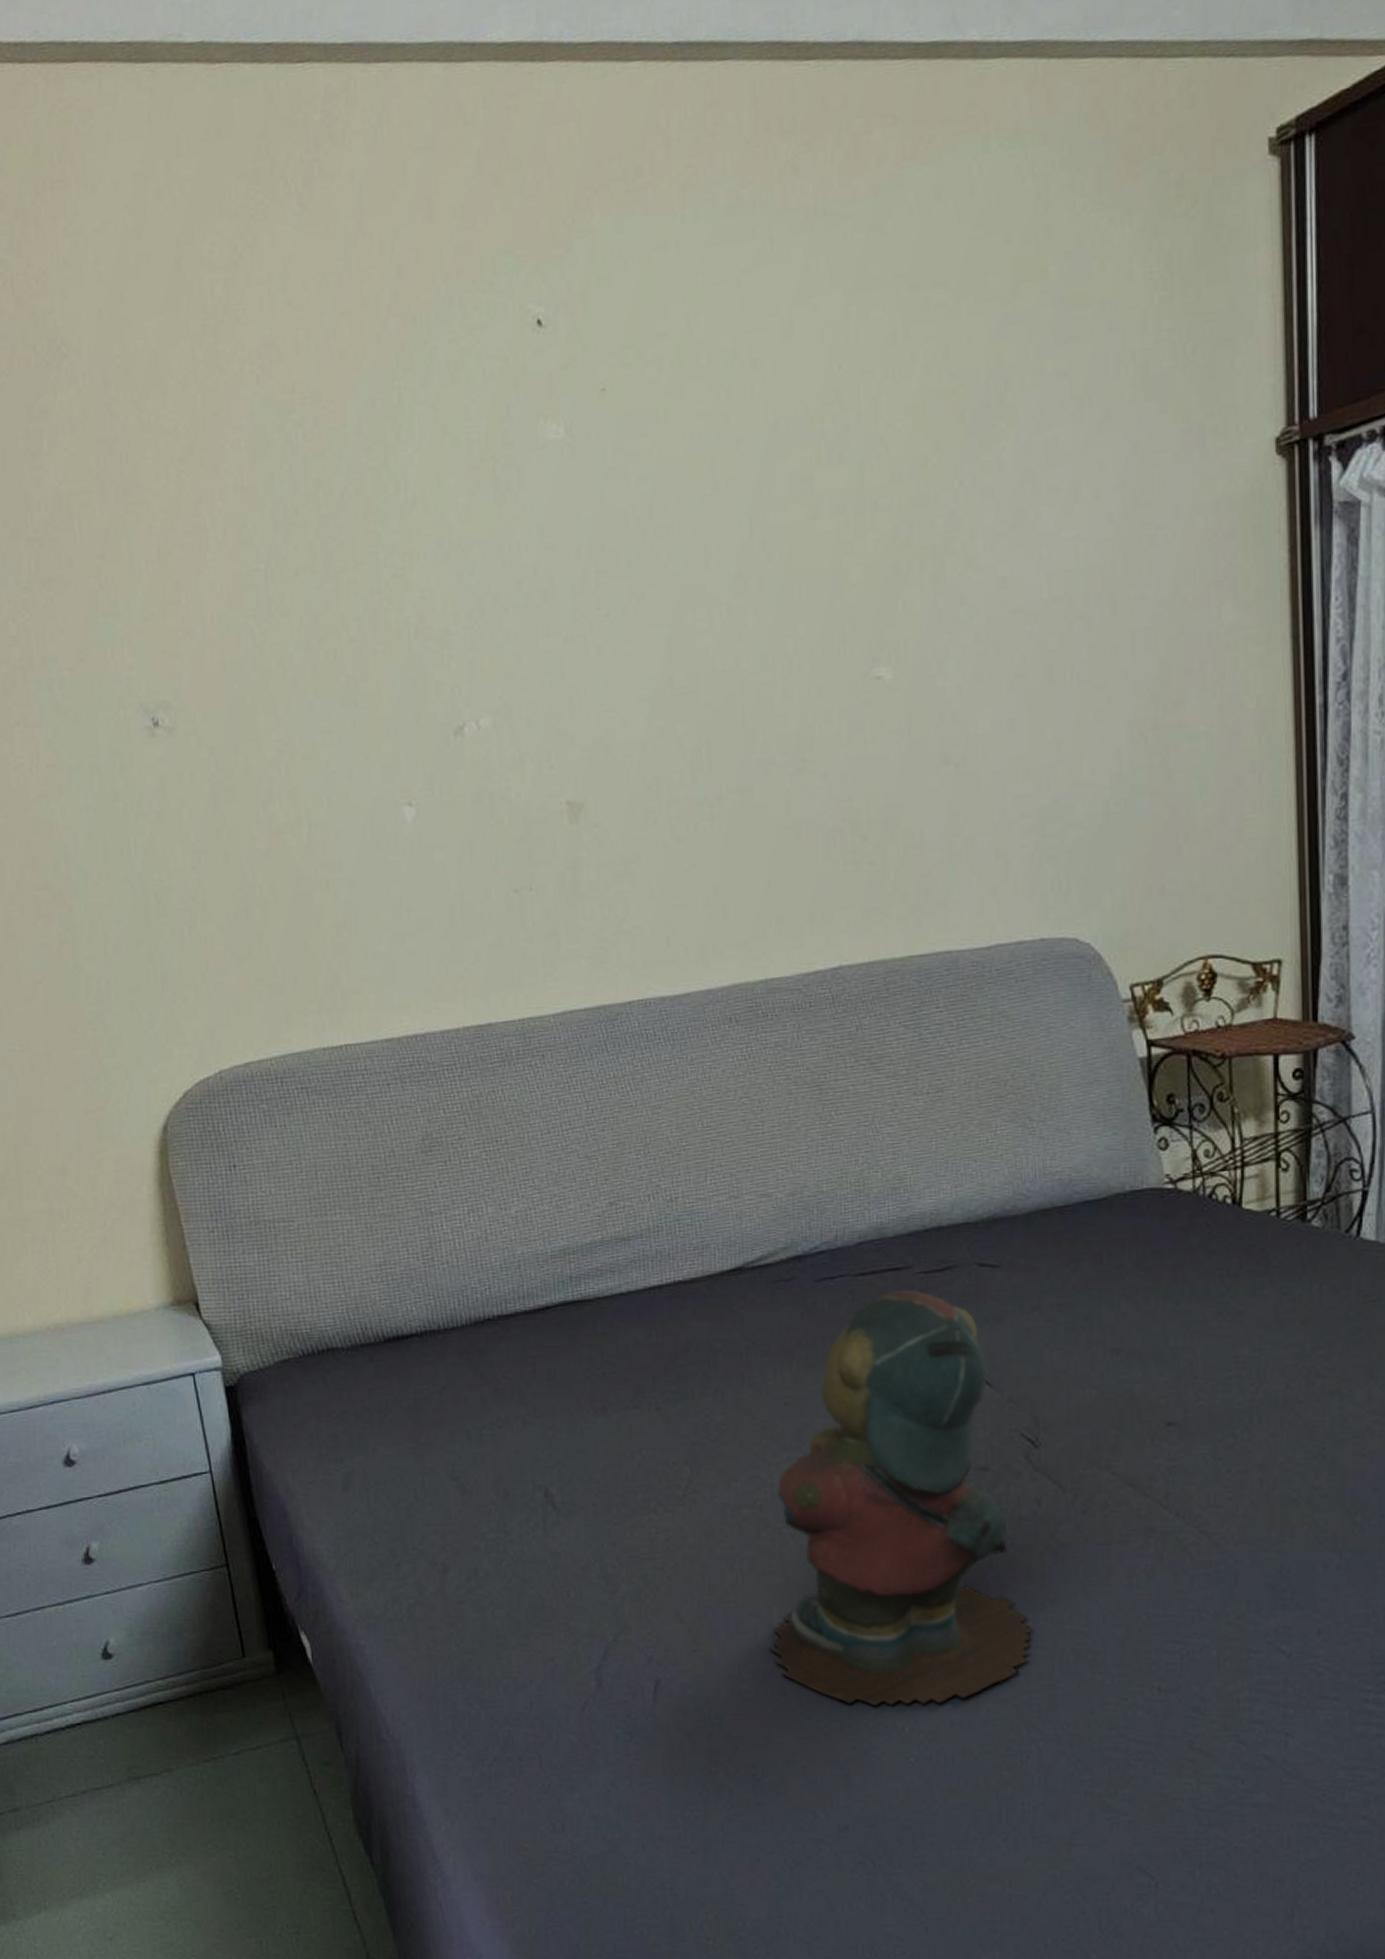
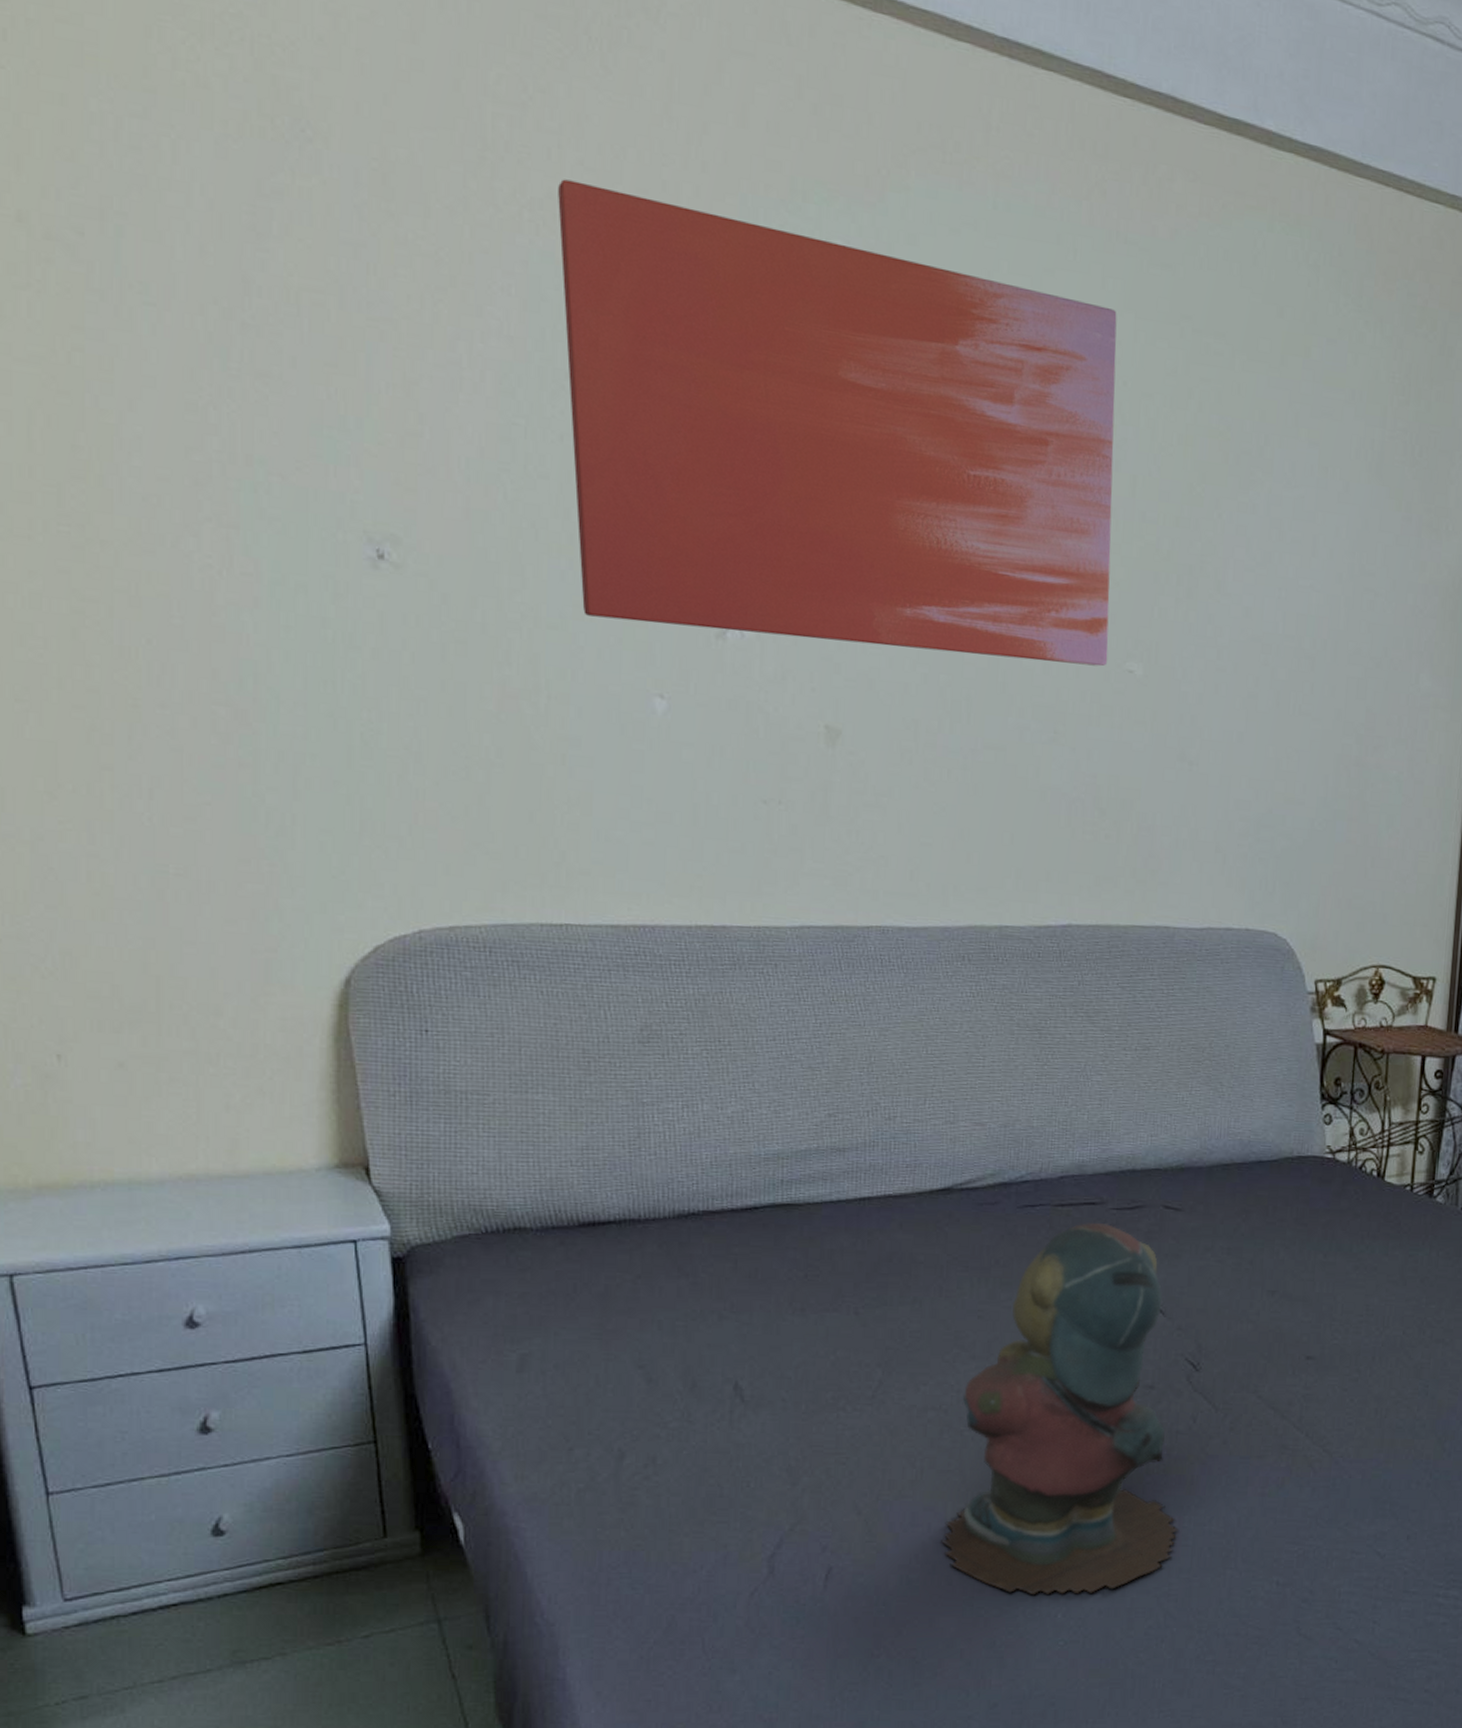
wall art: none [272,290,852,740] -> present [558,179,1117,667]

